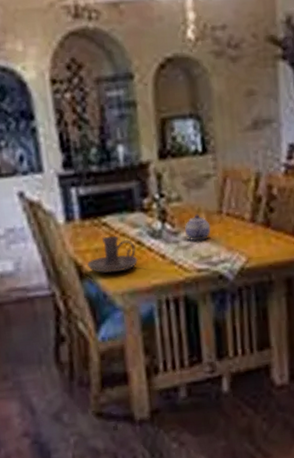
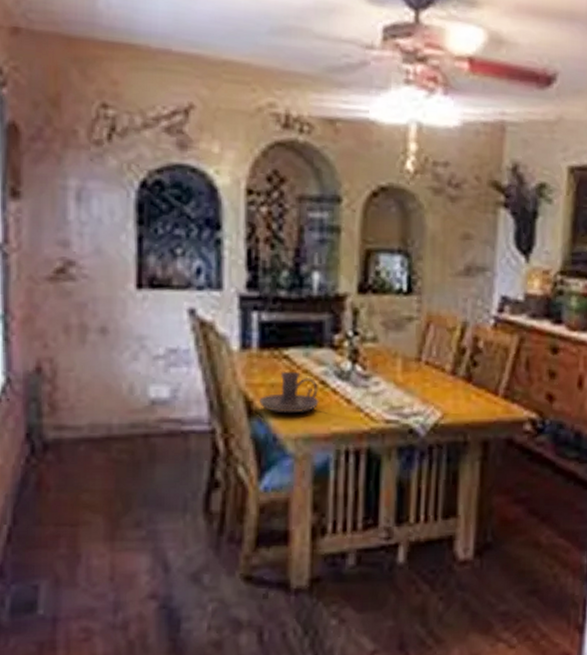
teapot: present [185,214,211,241] -> none [377,358,407,388]

